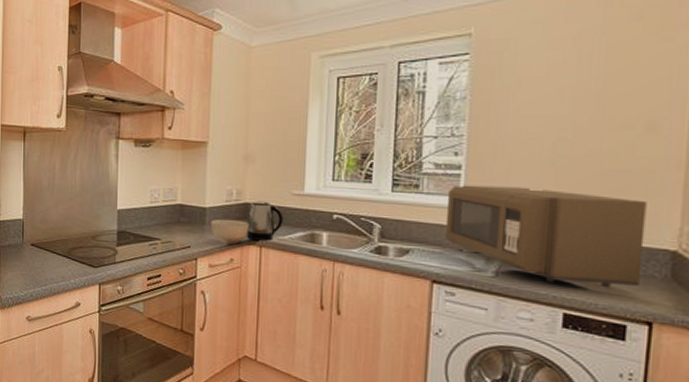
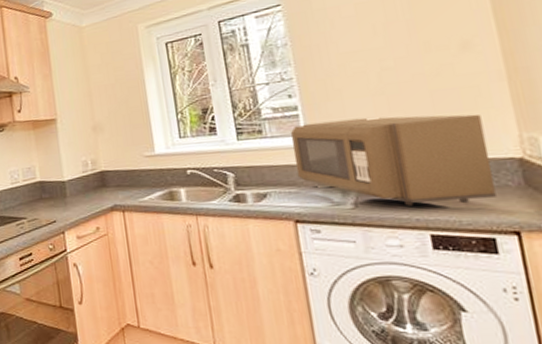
bowl: present [210,218,249,245] -> none [71,188,110,214]
kettle: present [245,201,283,241] -> none [102,167,141,206]

